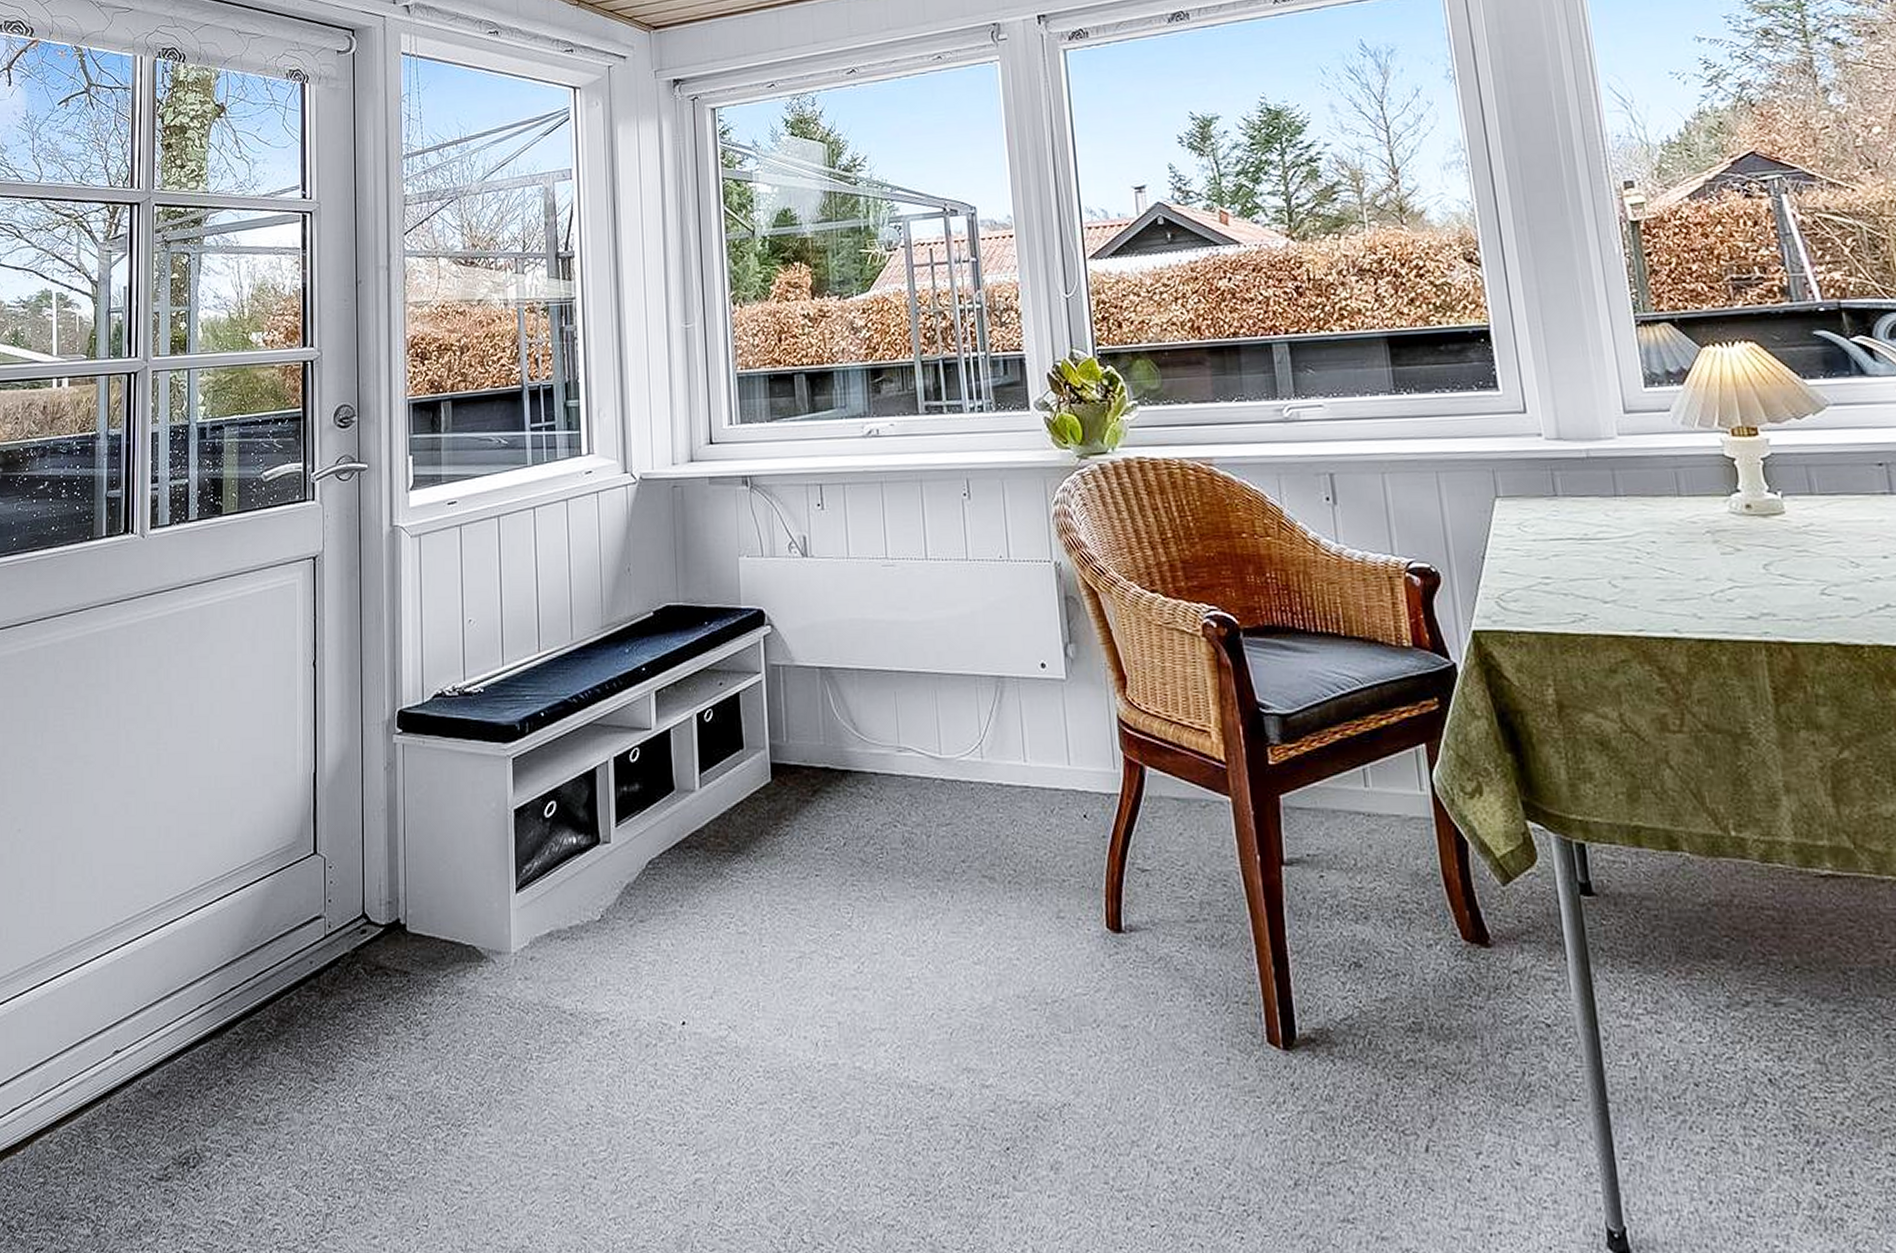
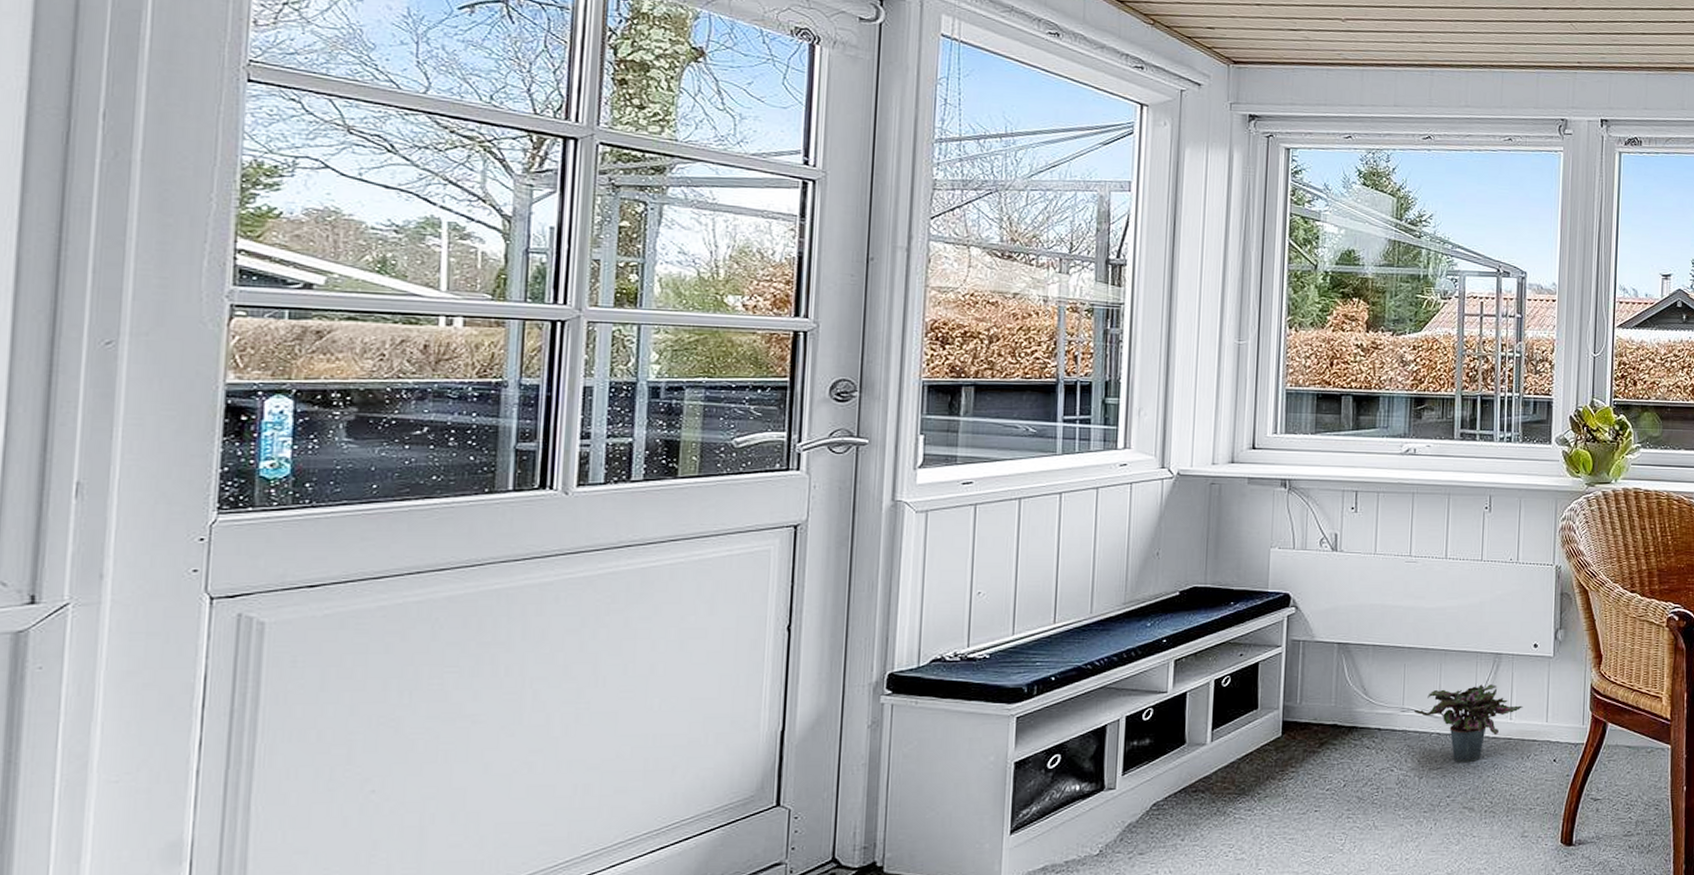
potted plant: none [912,716,1038,817] -> present [1414,684,1523,762]

